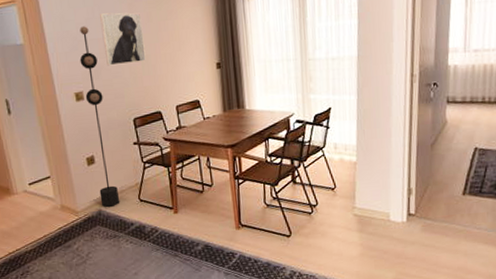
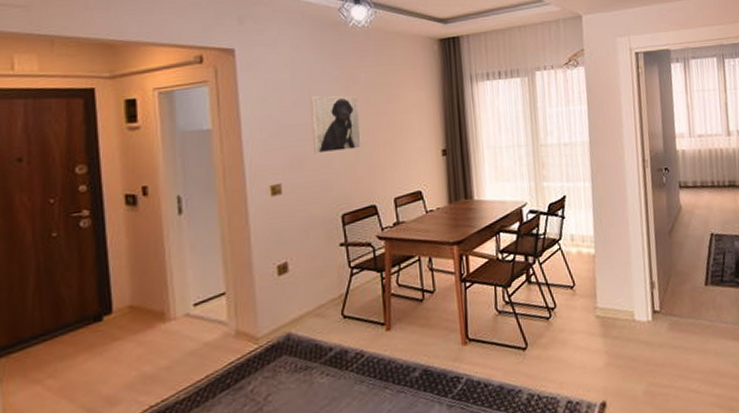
floor lamp: present [79,26,202,268] -> none [281,110,419,402]

